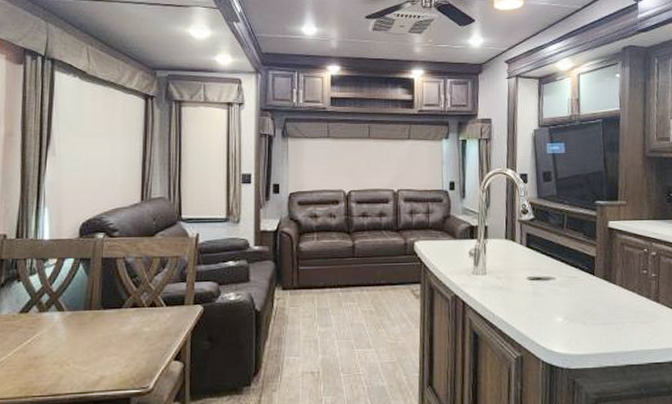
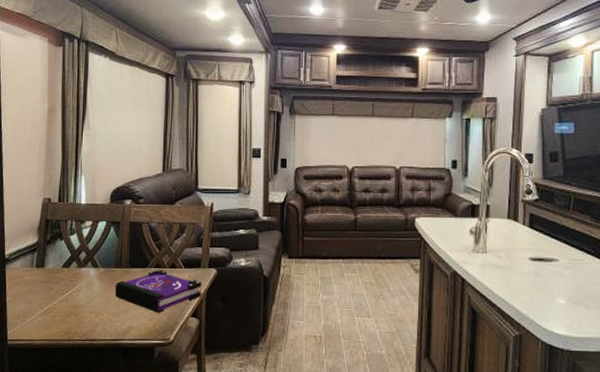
board game: none [83,309,186,359] -> present [114,269,202,313]

